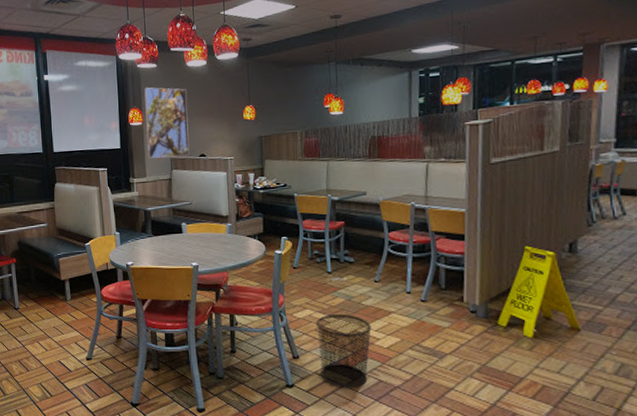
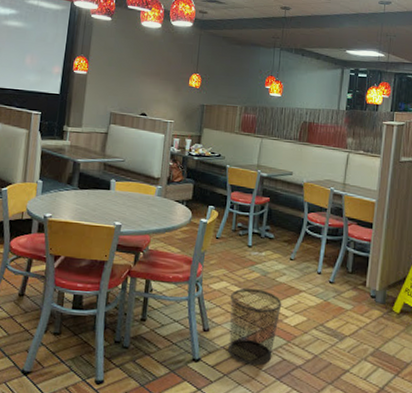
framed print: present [144,87,190,158] -> none [86,37,137,113]

